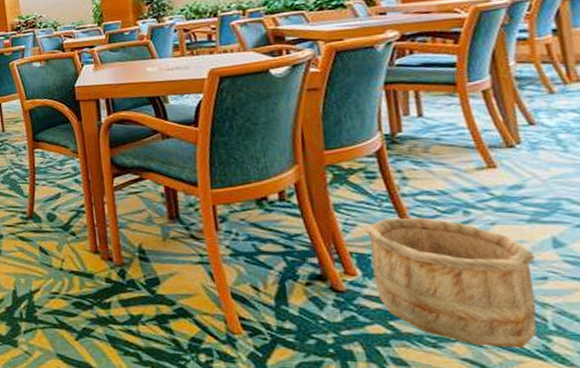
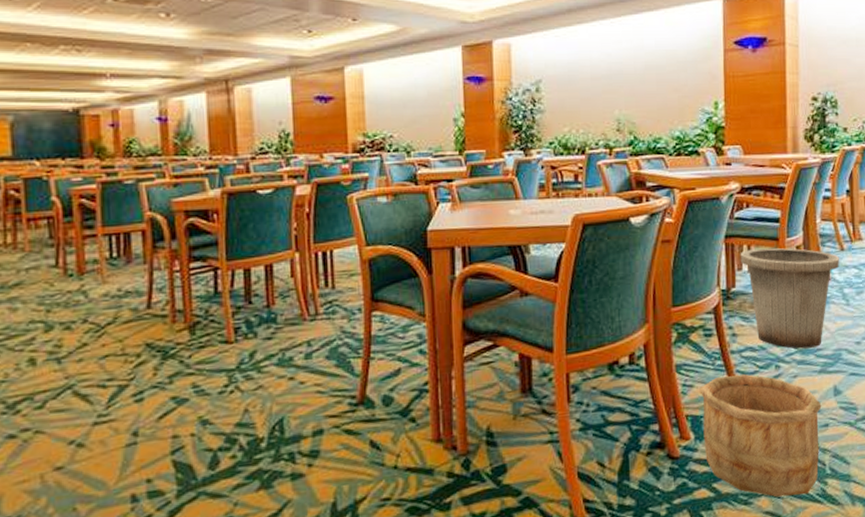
trash can: none [405,92,549,196] -> present [740,248,839,349]

